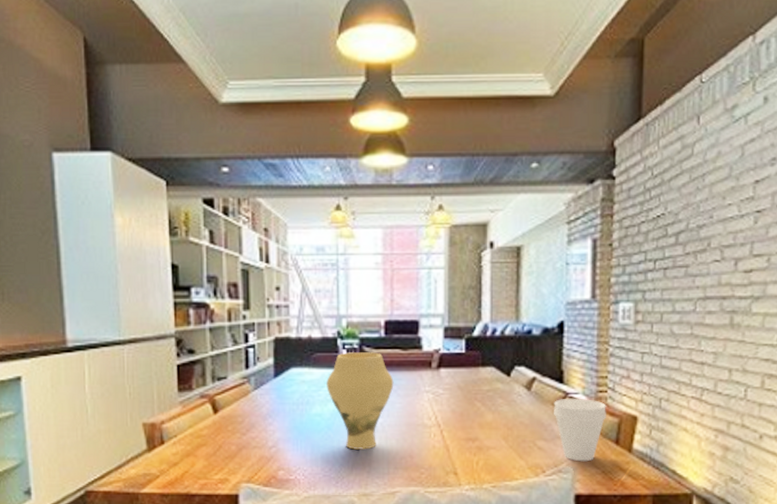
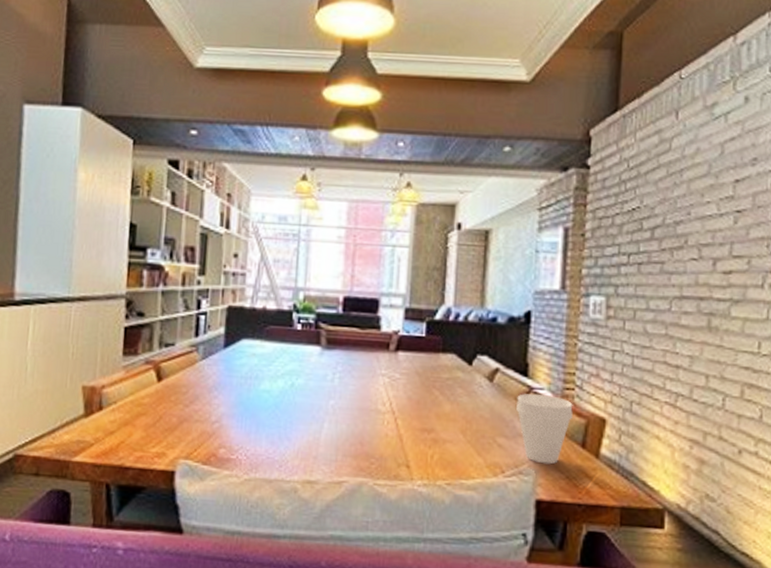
vase: present [326,352,394,450] -> none [277,327,349,433]

